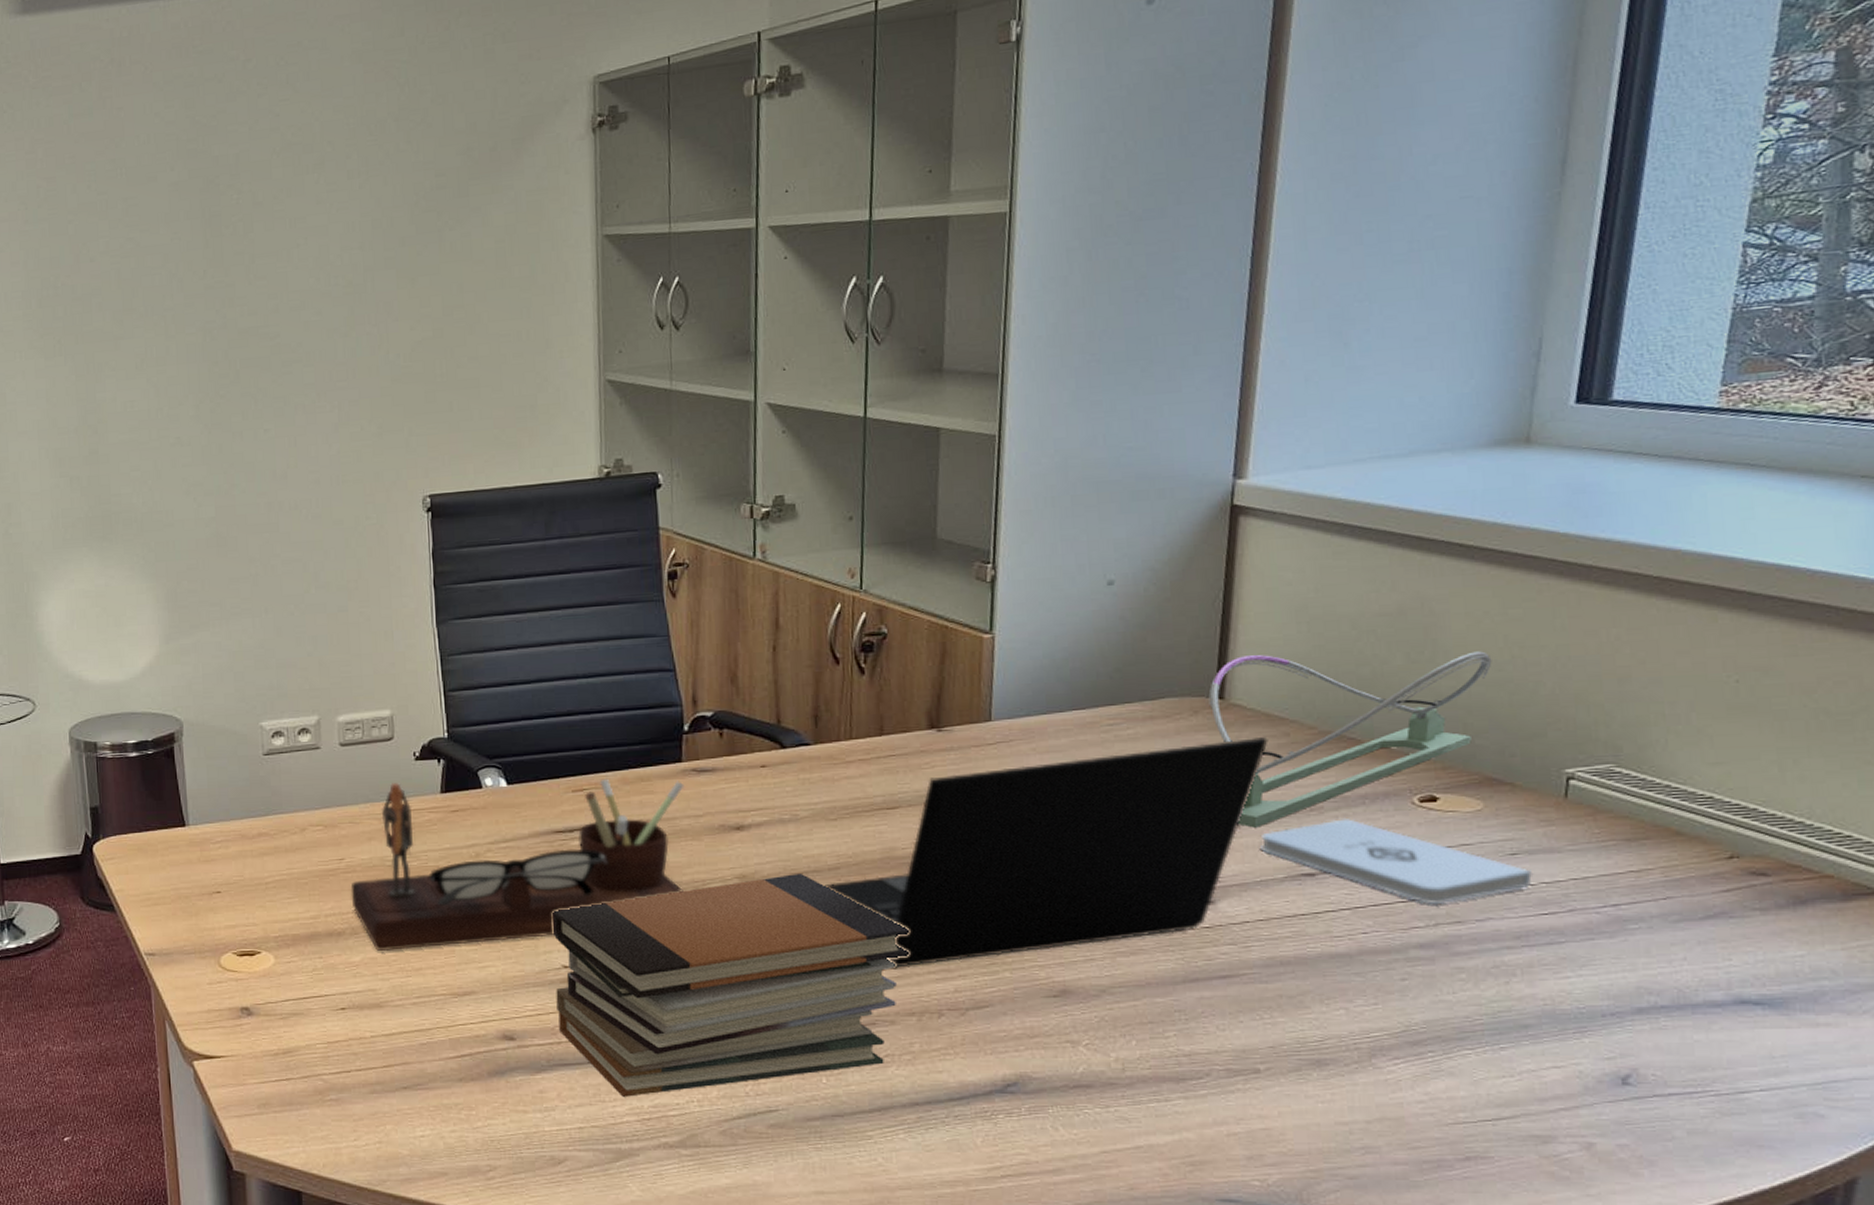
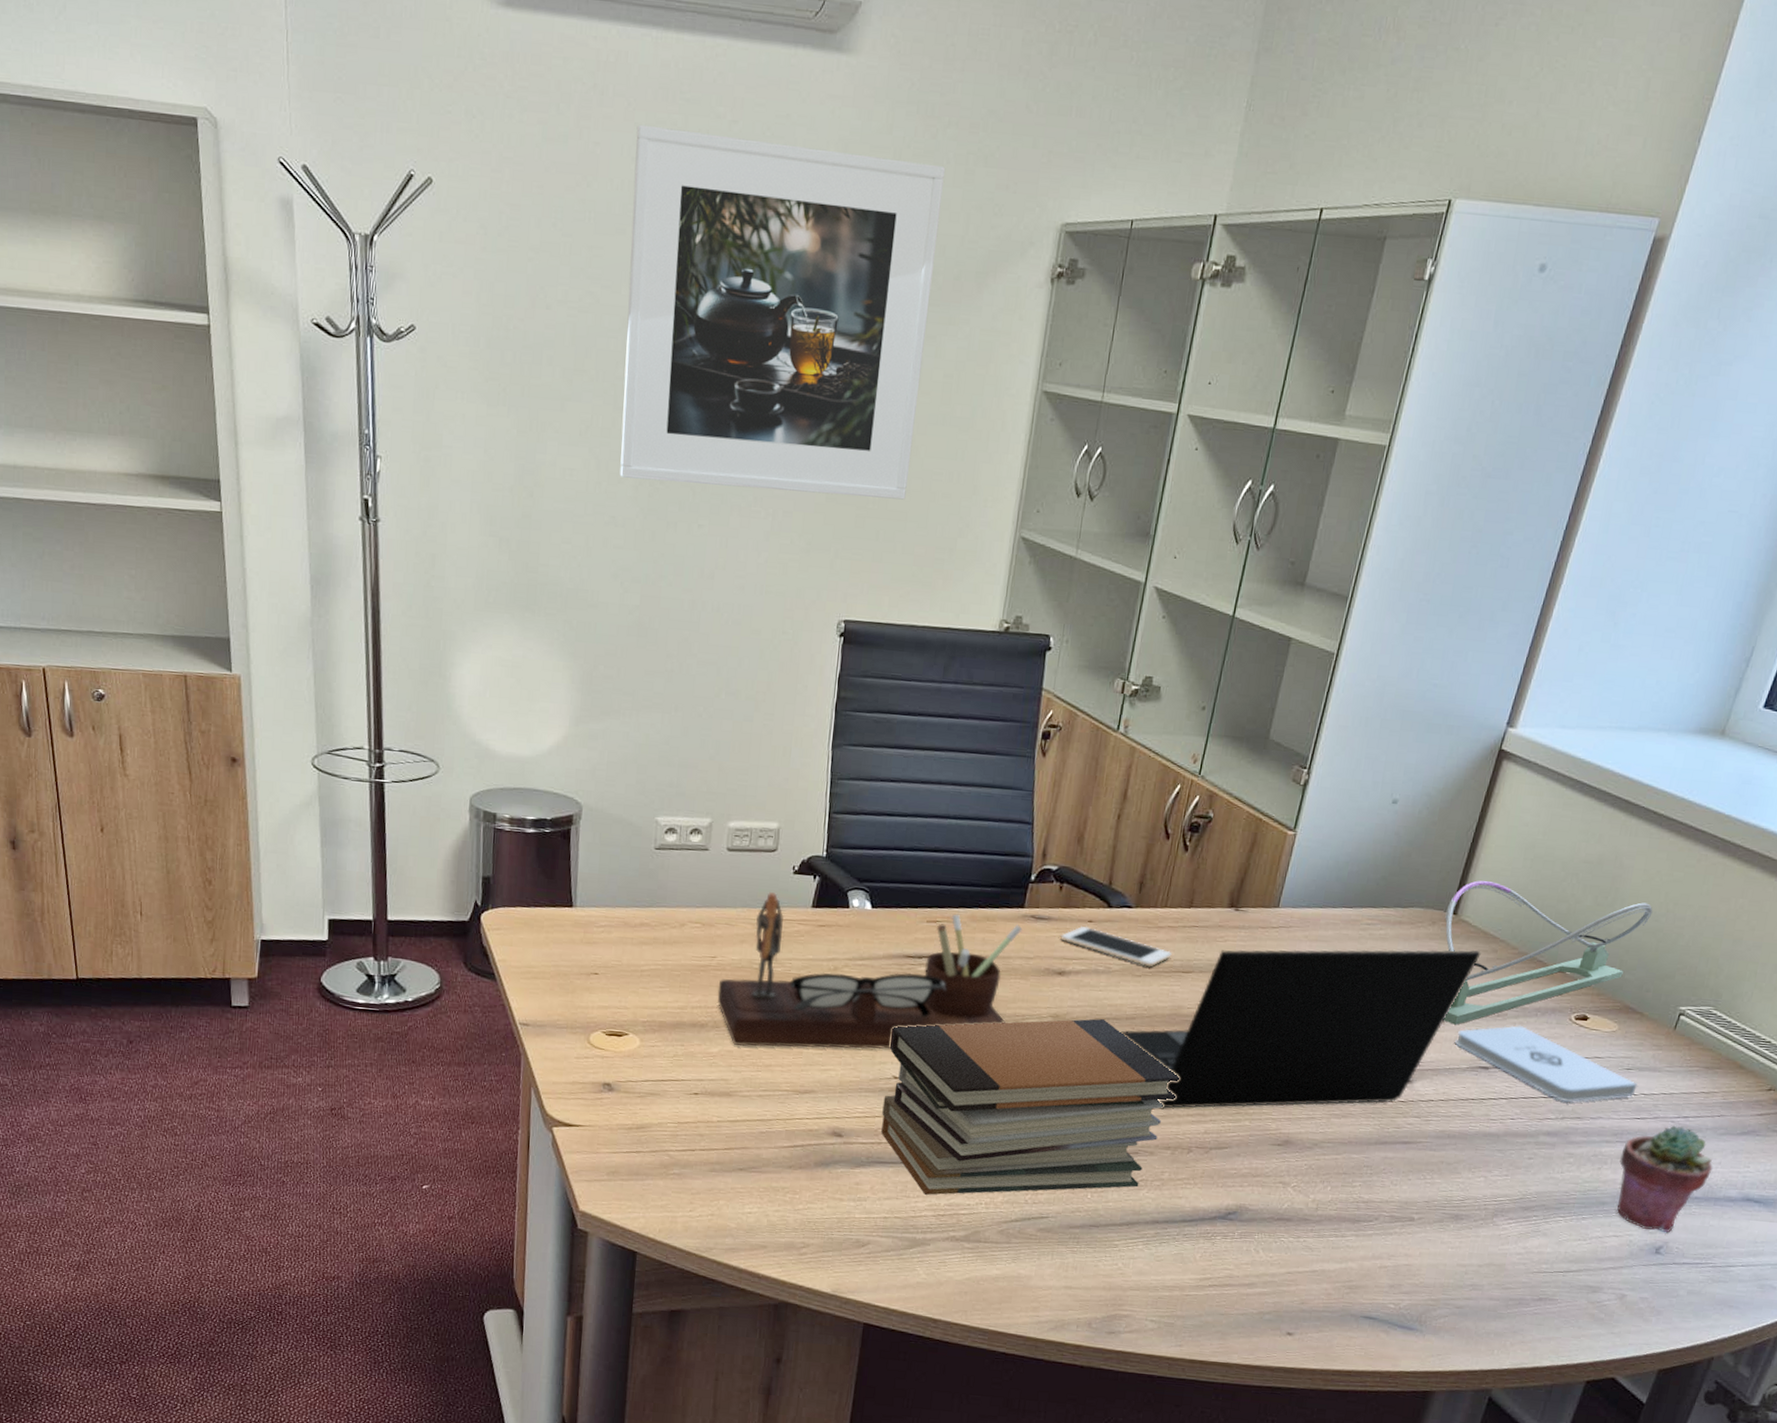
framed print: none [155,52,475,399] -> present [620,124,946,500]
cell phone: none [731,772,870,808] -> present [1060,926,1172,967]
potted succulent: none [1533,917,1676,1056] -> present [1617,1125,1713,1232]

